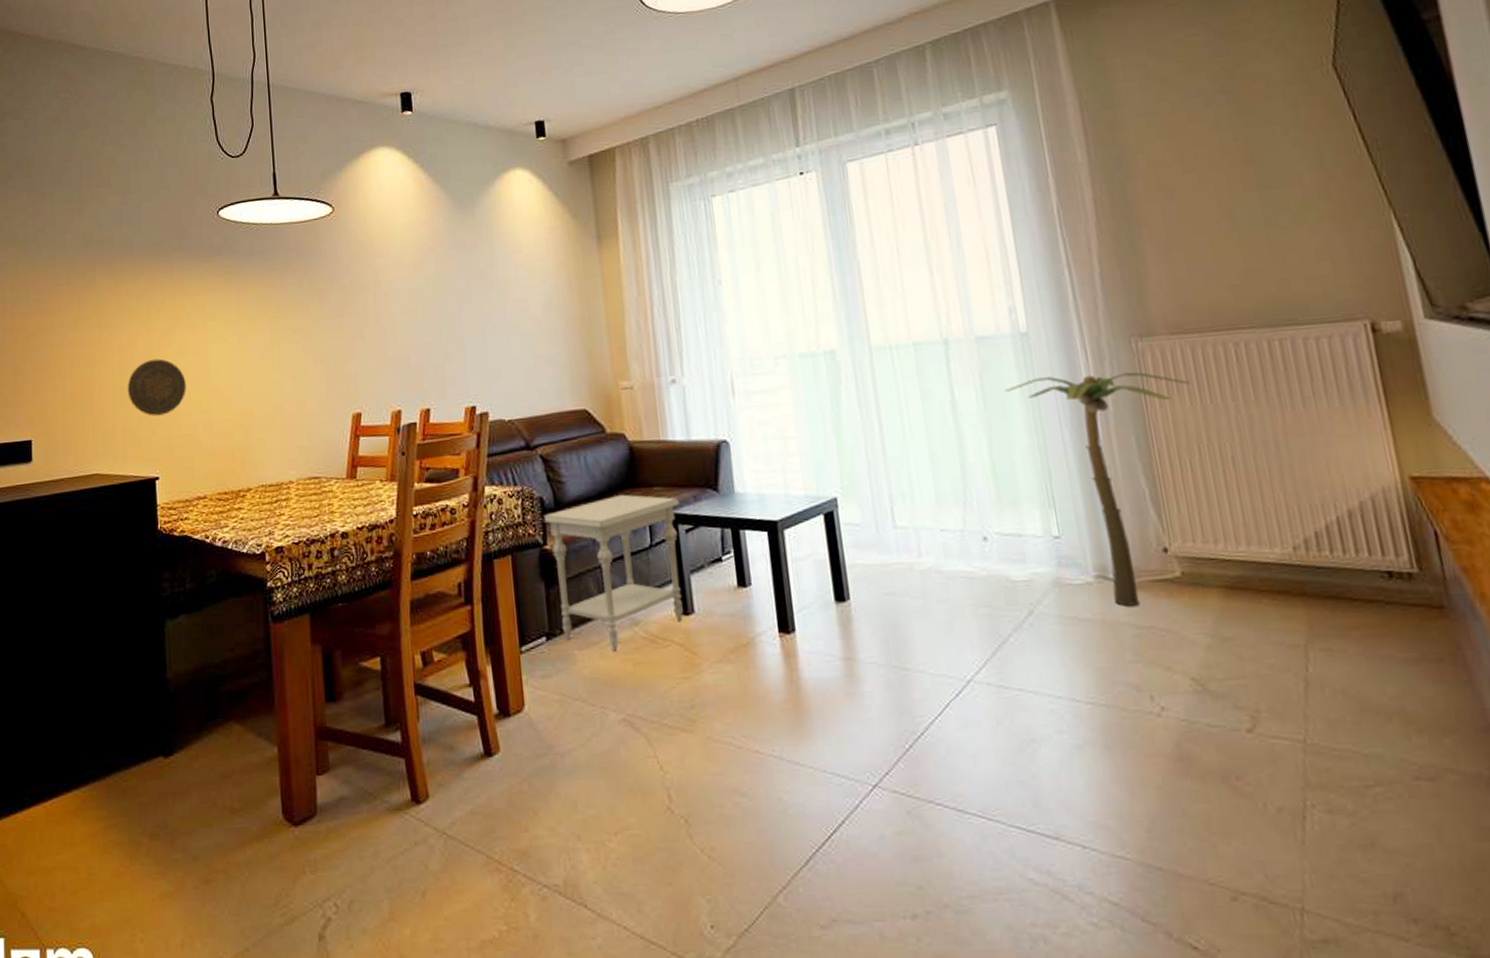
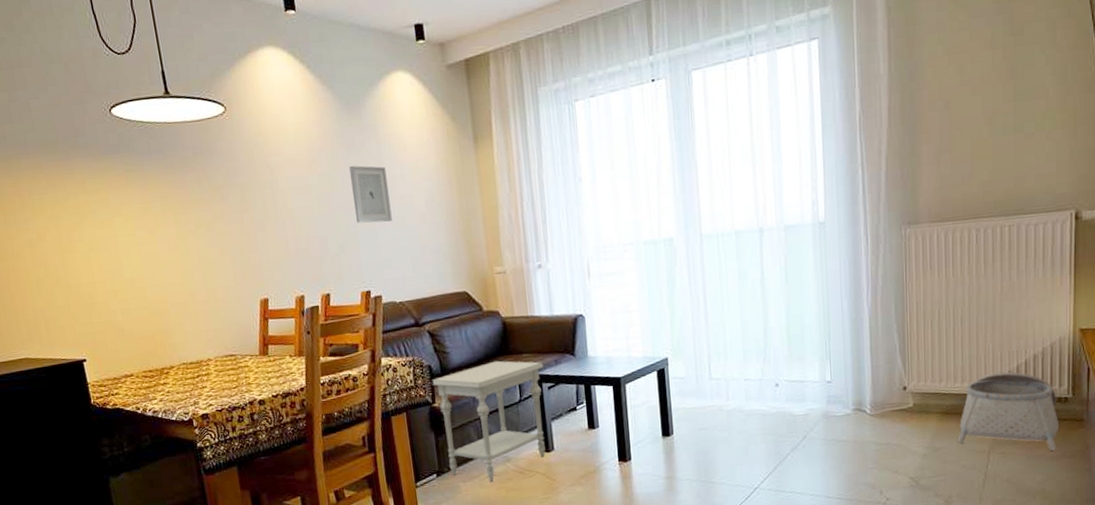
decorative plate: present [127,358,186,416] -> none [42,252,102,306]
wall art: none [459,267,504,330] -> present [349,165,392,223]
palm tree: present [1004,372,1190,606] -> none [802,253,940,430]
basket: none [1254,532,1411,650] -> present [957,372,1060,451]

